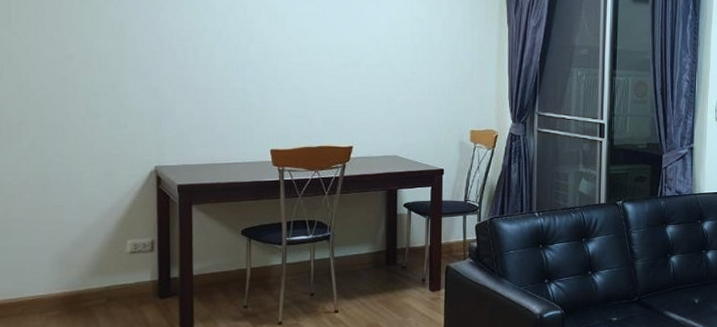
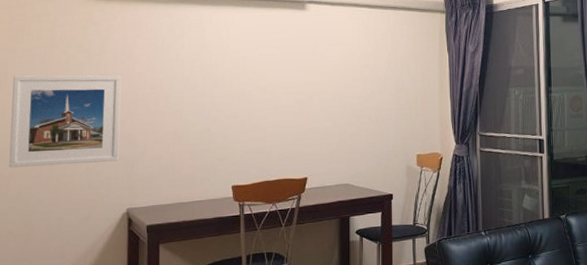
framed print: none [19,14,144,115] -> present [9,75,122,168]

